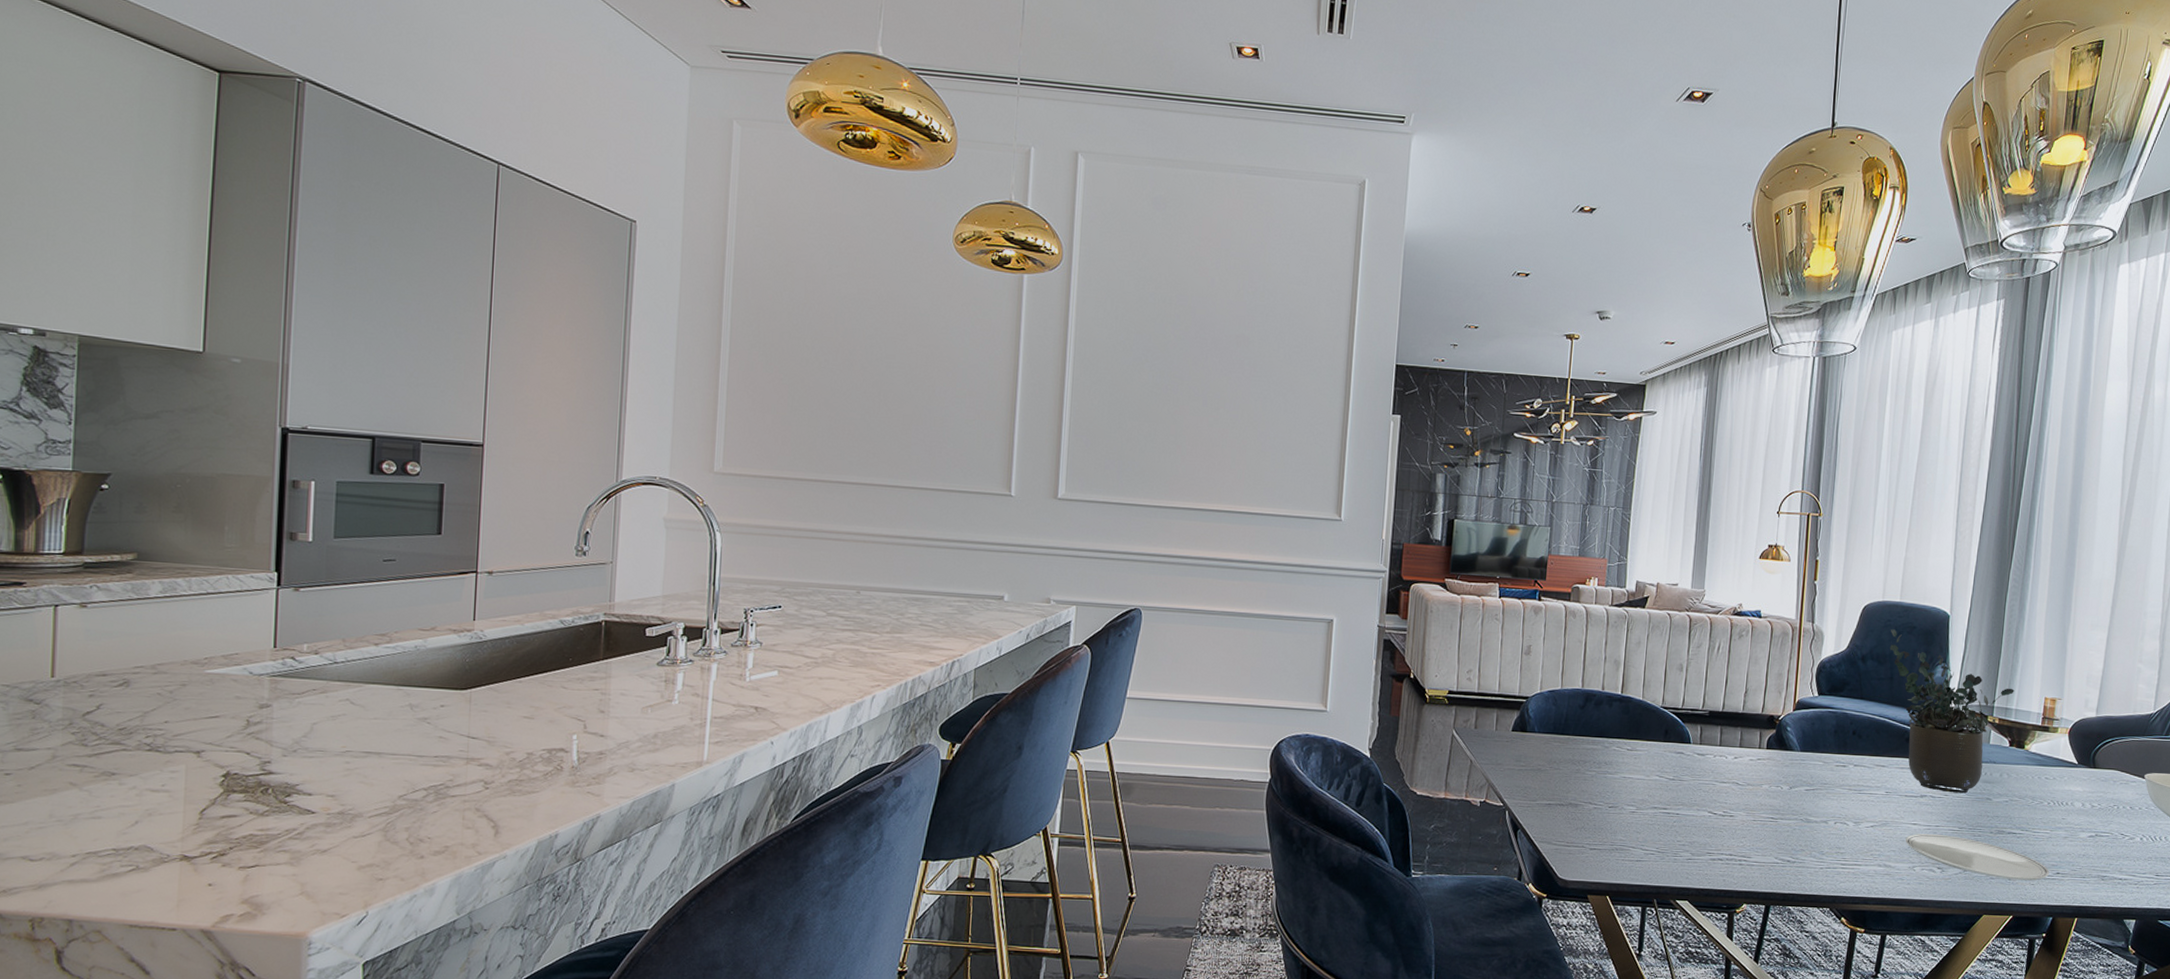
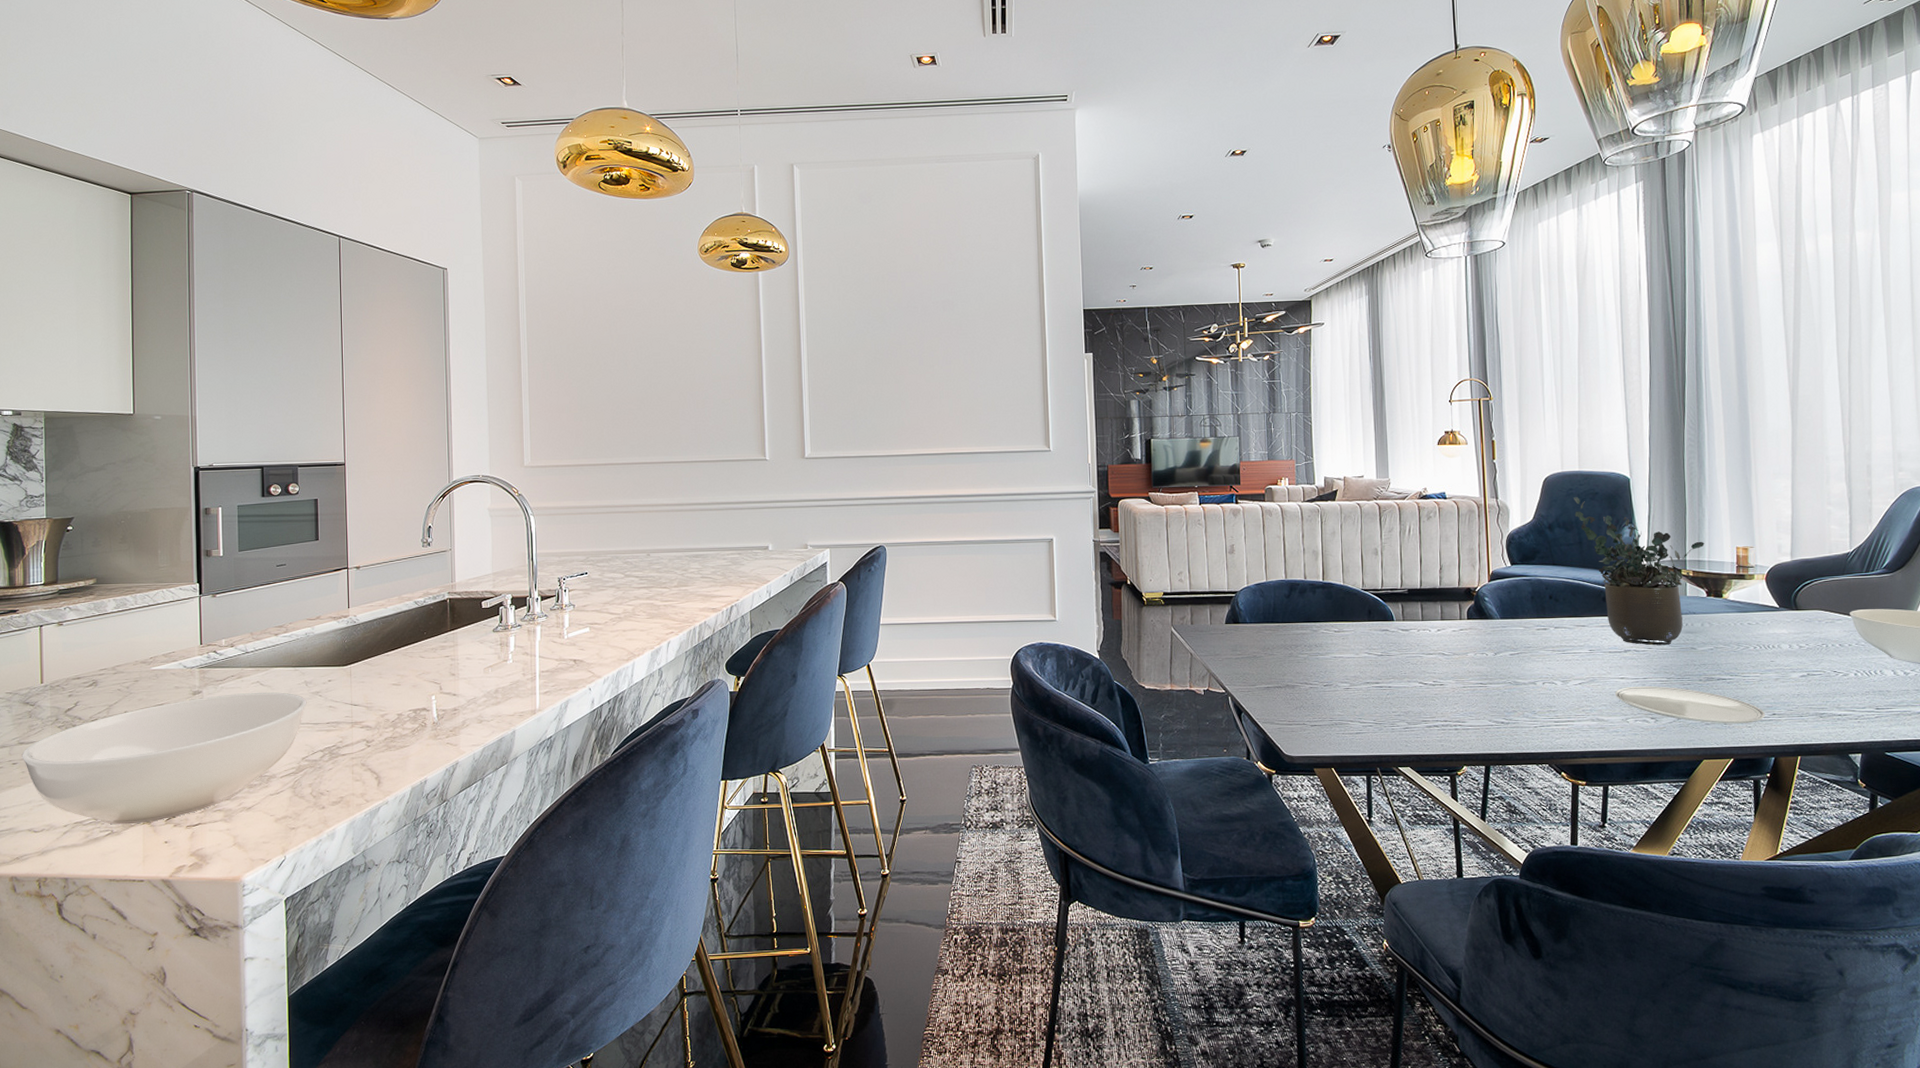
bowl: none [18,711,411,860] -> present [22,692,307,825]

